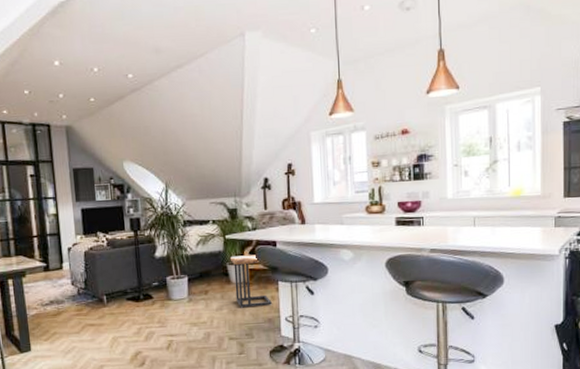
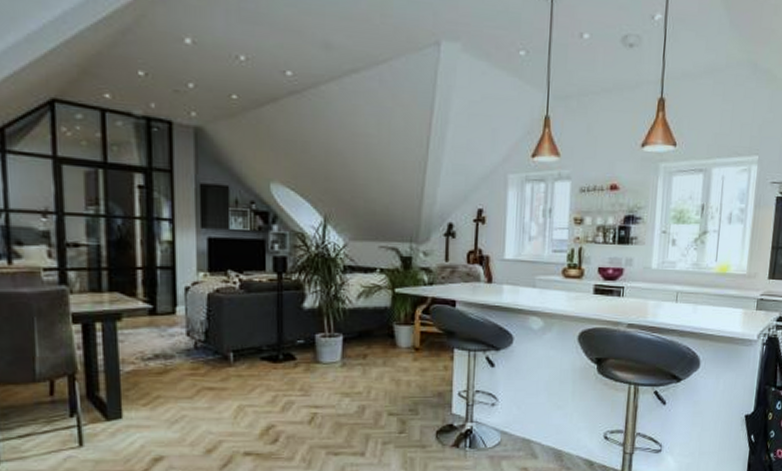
side table: present [229,255,272,308] -> none [397,314,444,378]

